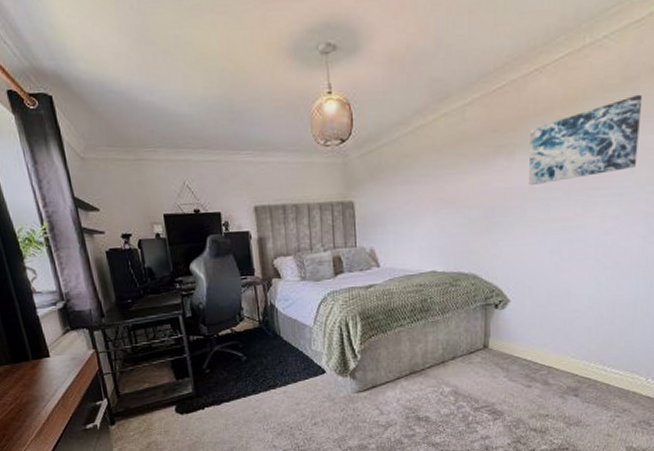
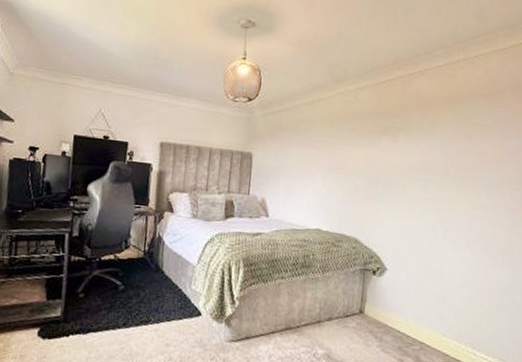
wall art: present [529,94,643,186] -> none [409,105,507,167]

